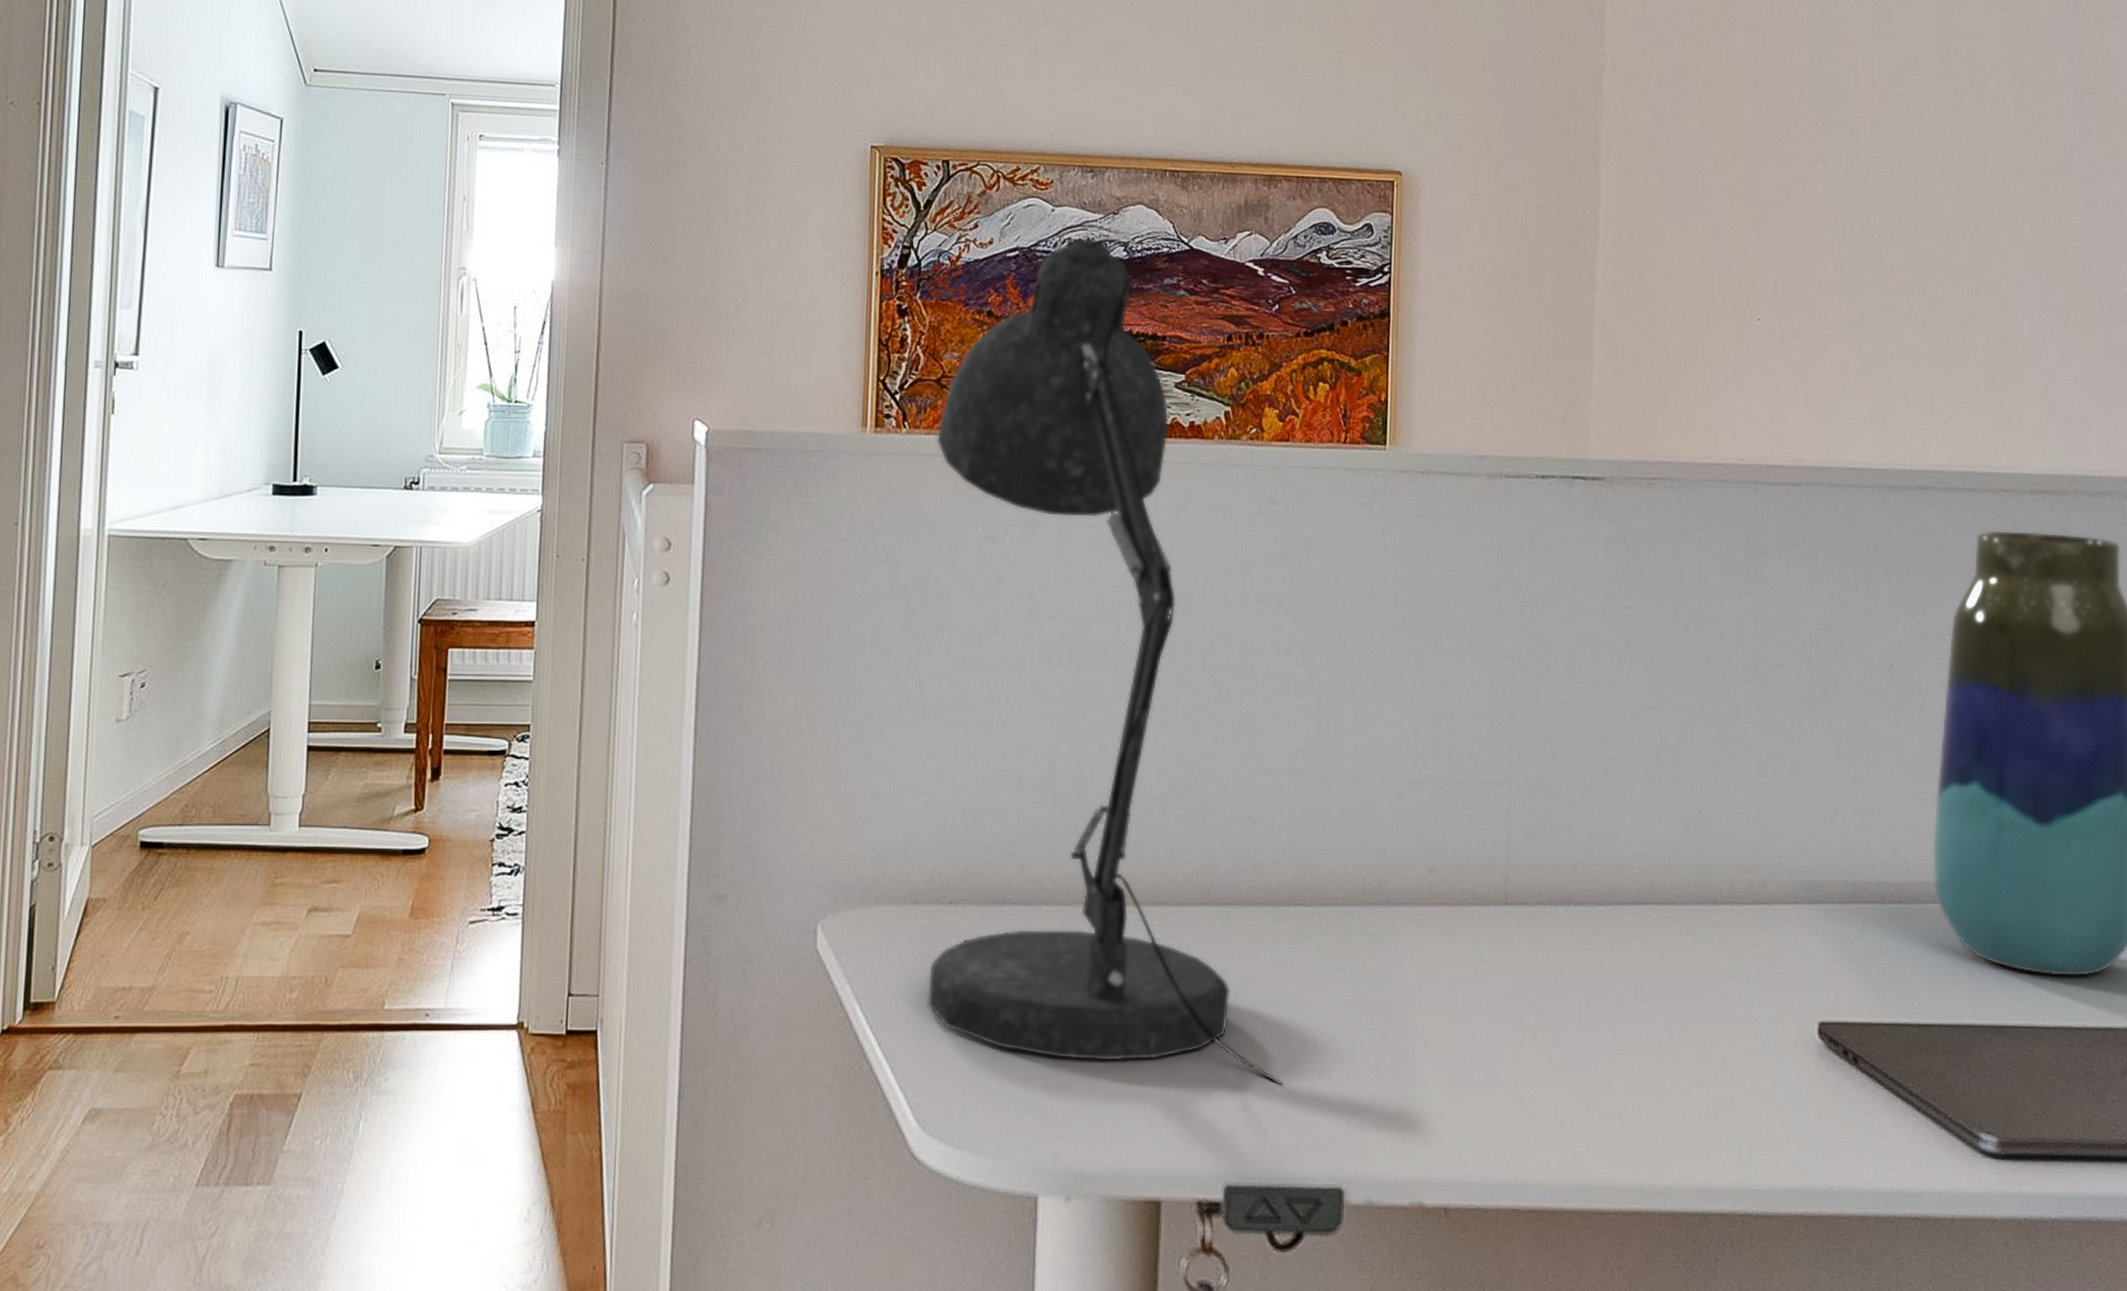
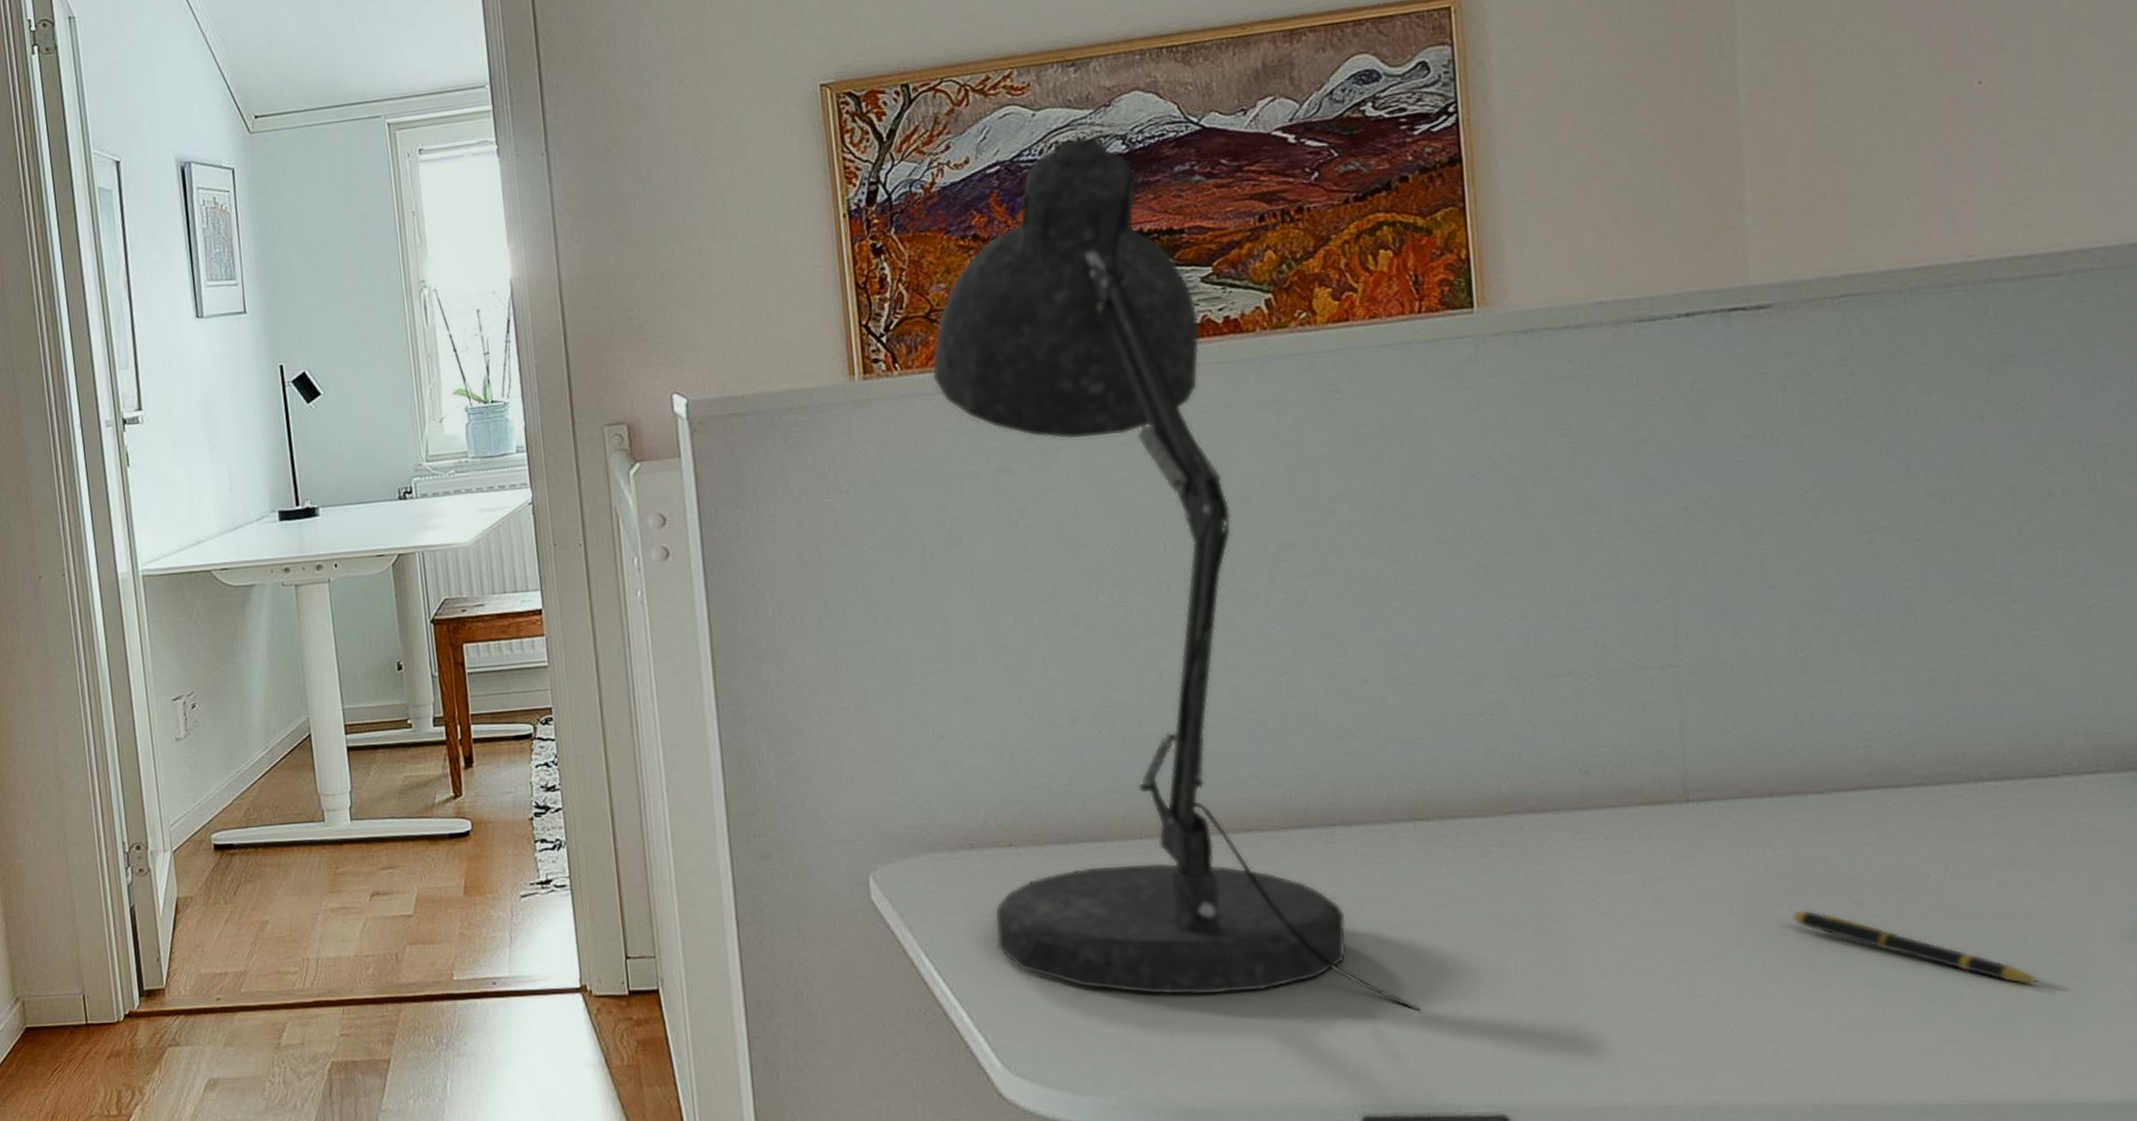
pen: none [1574,1007,1744,1084] -> present [1792,909,2041,985]

